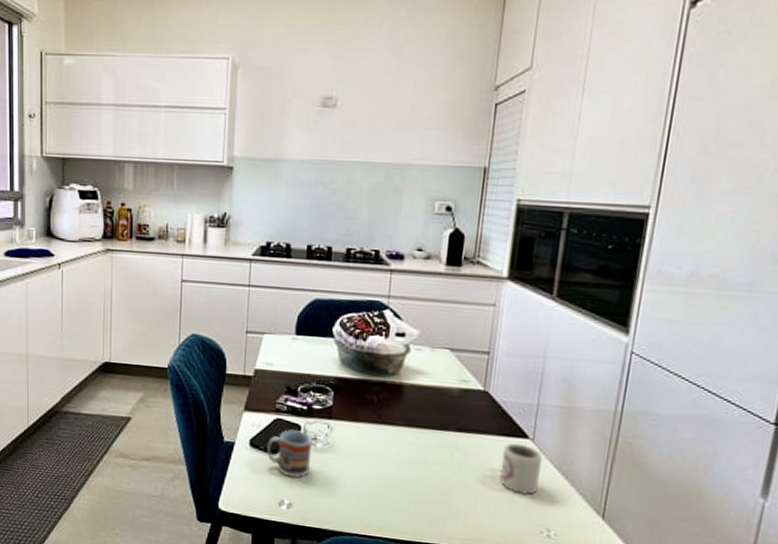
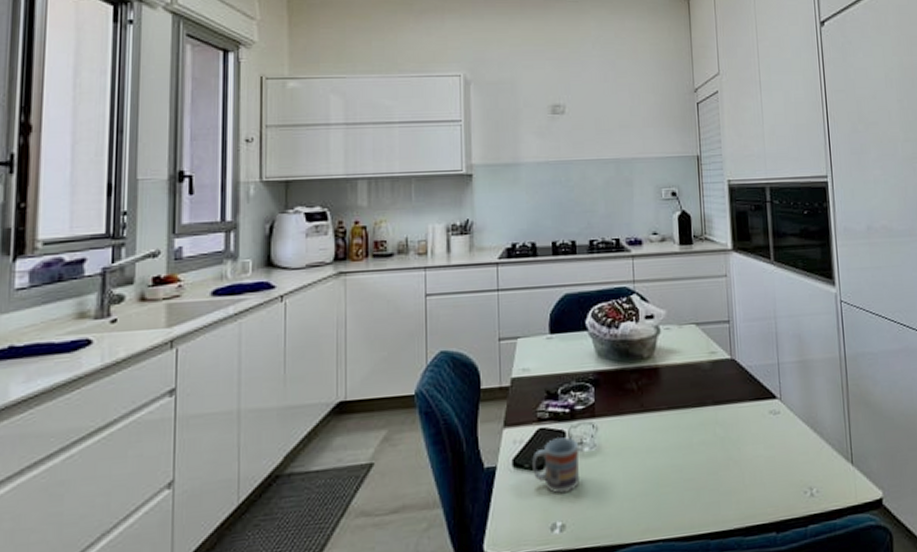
cup: present [499,443,542,495] -> none [757,404,794,457]

